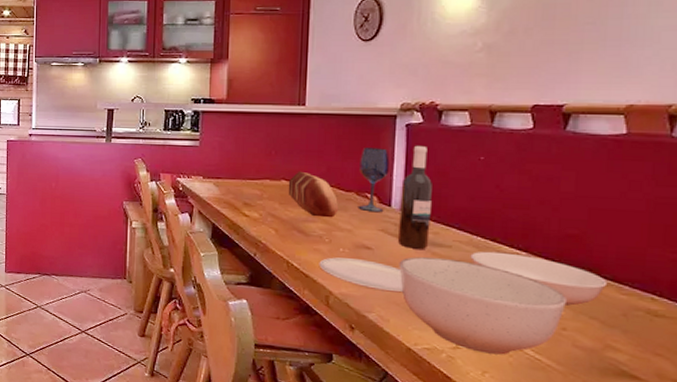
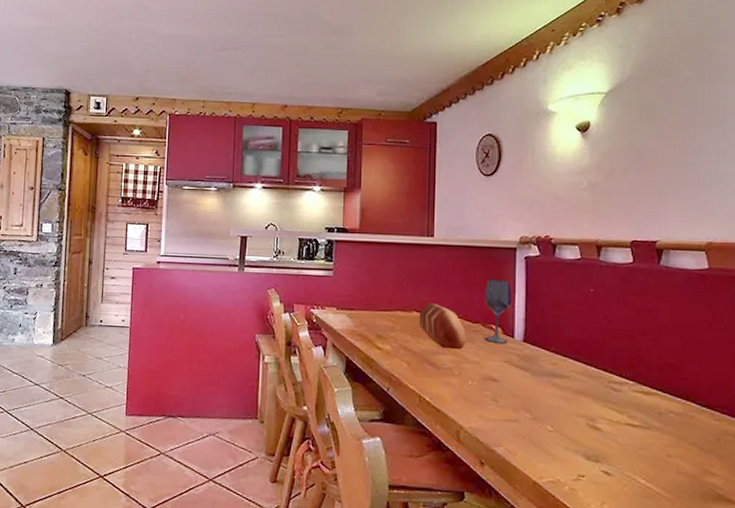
plate: present [319,257,404,293] -> none [449,390,529,425]
wine bottle: present [397,145,434,249] -> none [521,277,551,380]
bowl: present [399,256,568,355] -> none [523,387,671,485]
bowl: present [470,251,608,306] -> none [586,381,702,433]

